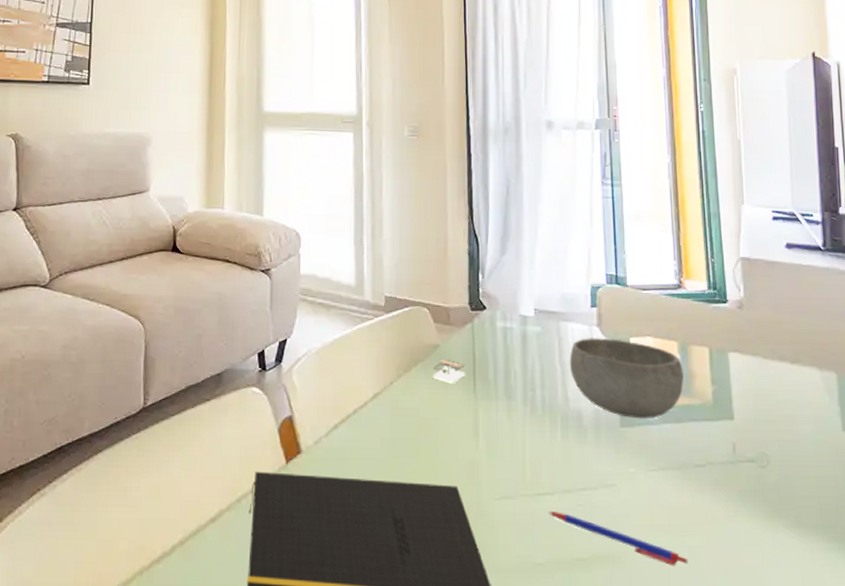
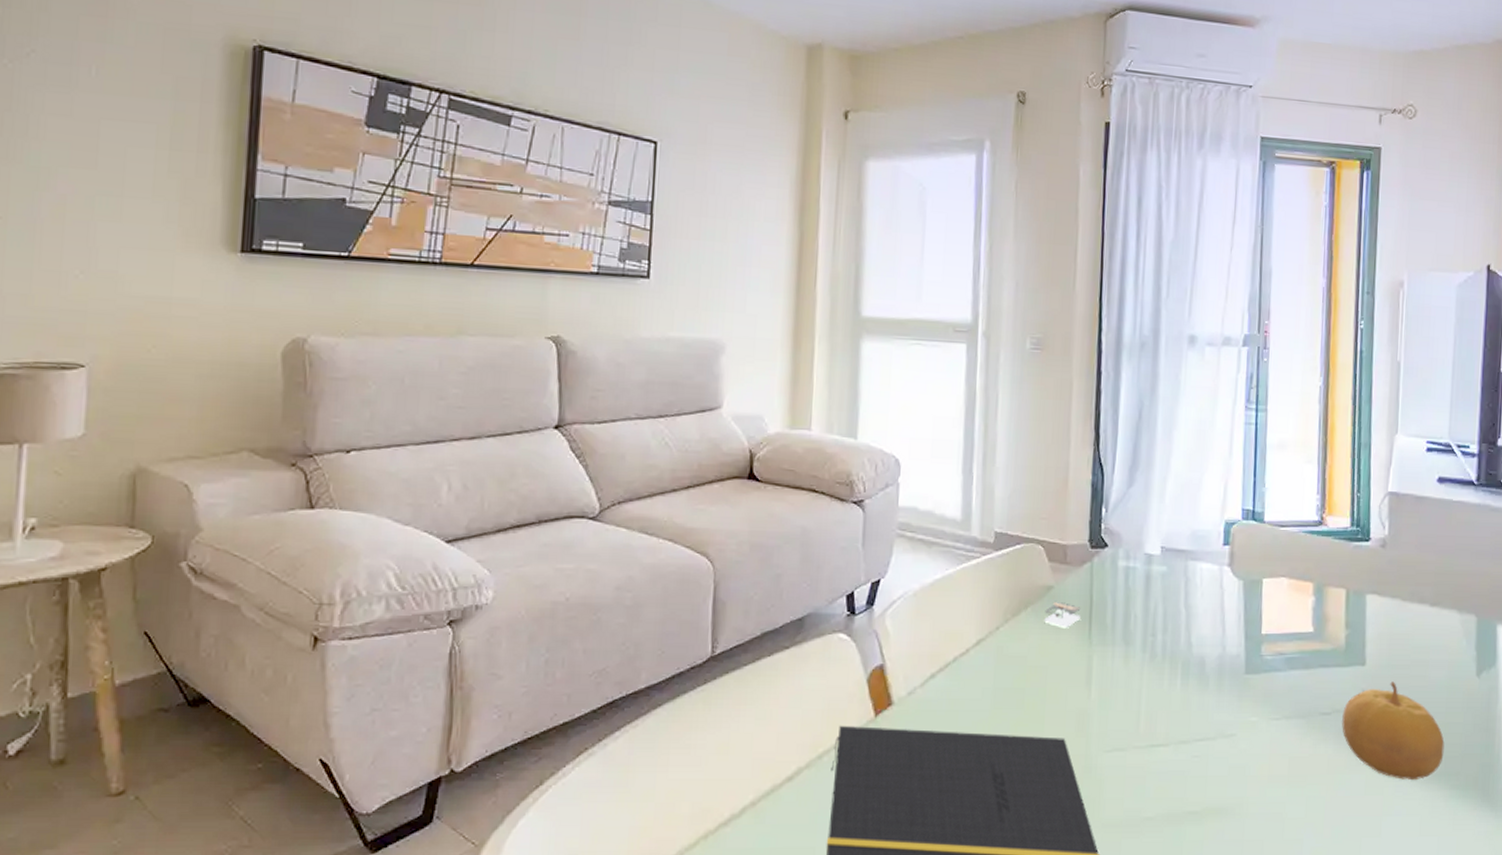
pen: present [548,510,688,566] -> none [1161,762,1305,818]
bowl: present [569,337,684,419] -> none [1195,577,1317,666]
fruit: none [716,435,819,533] -> present [1342,681,1445,781]

